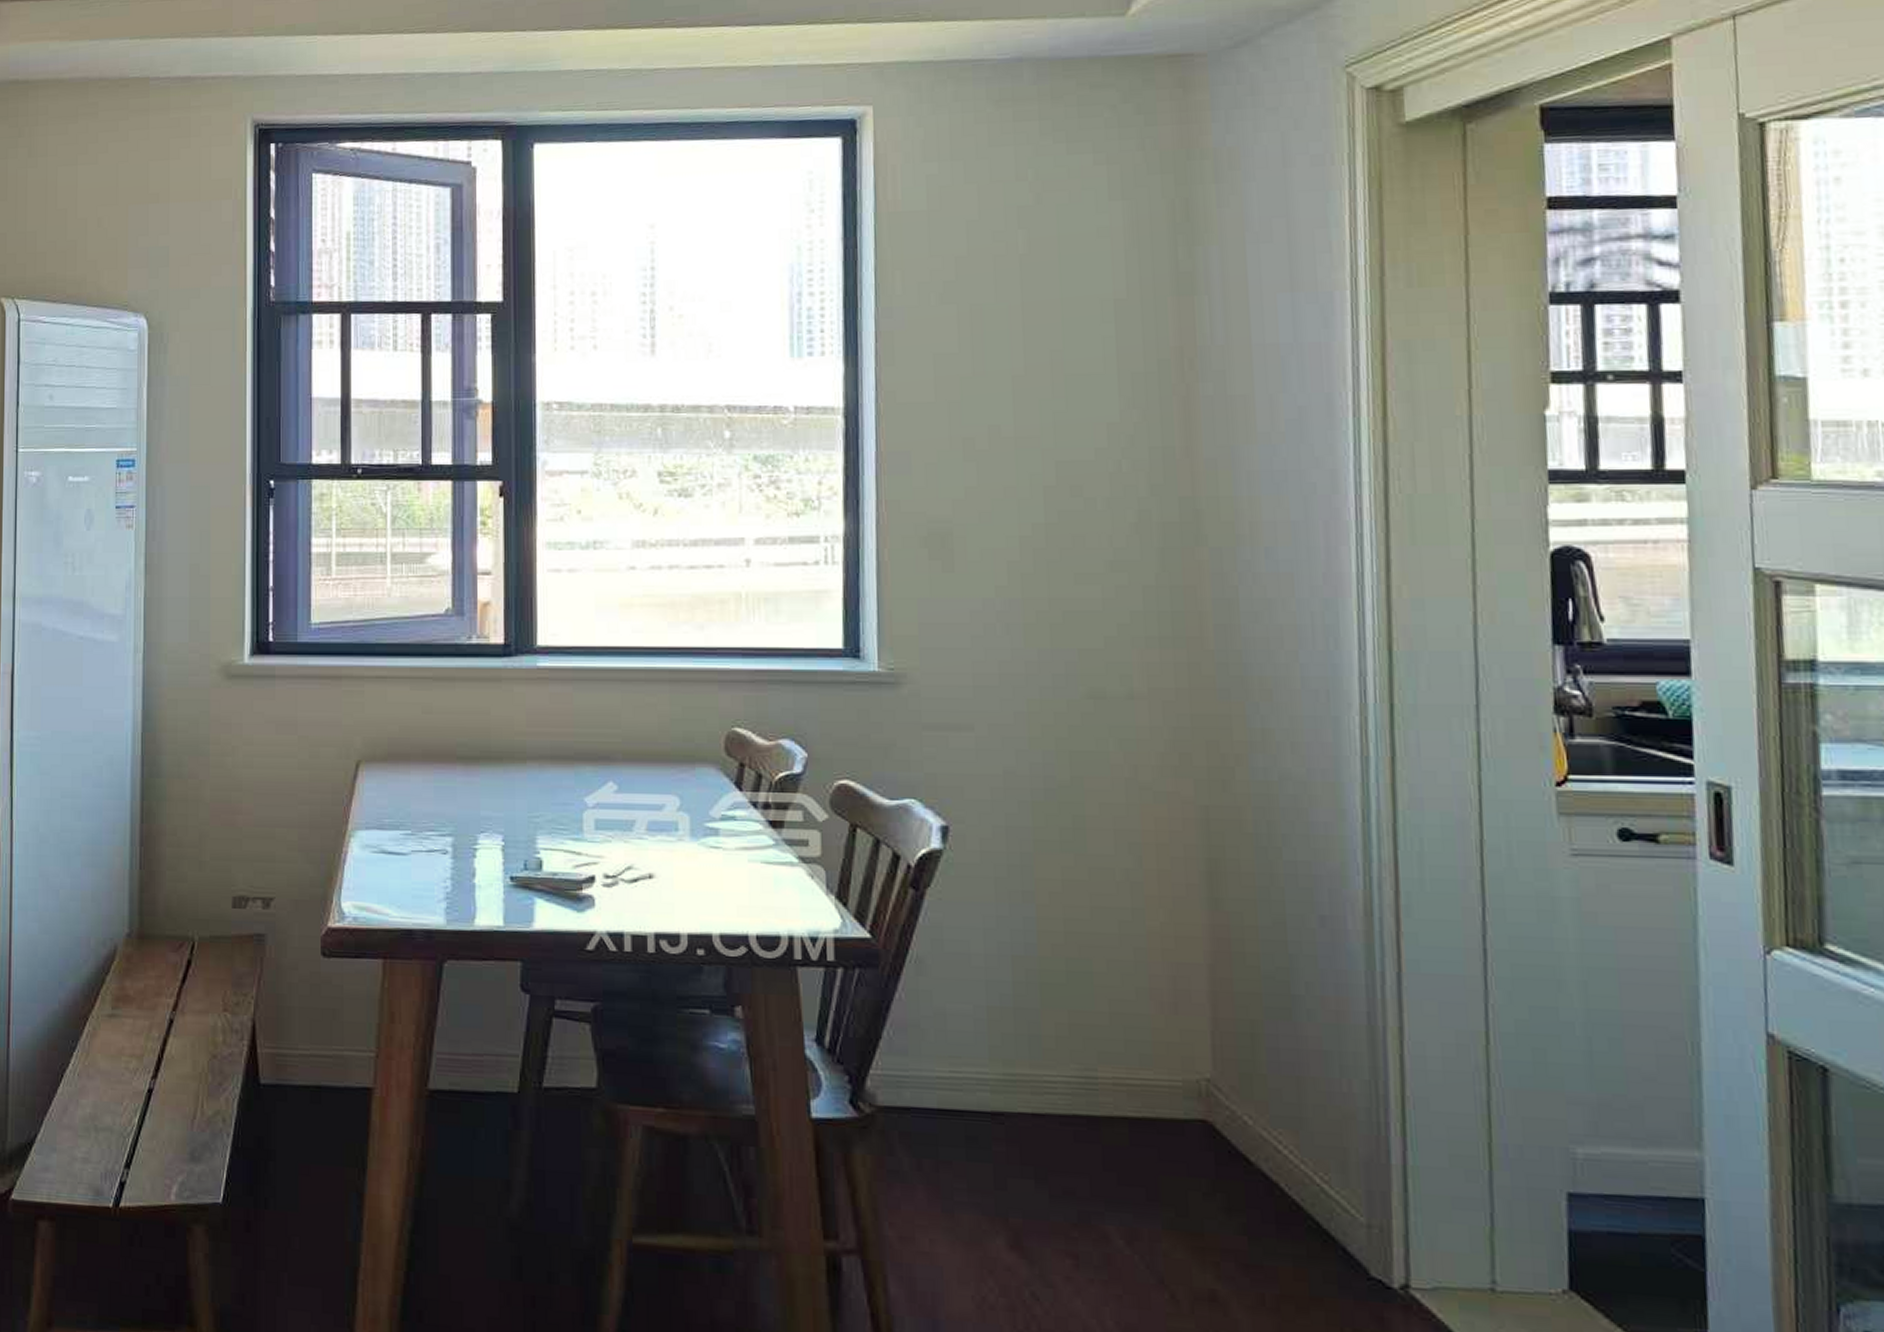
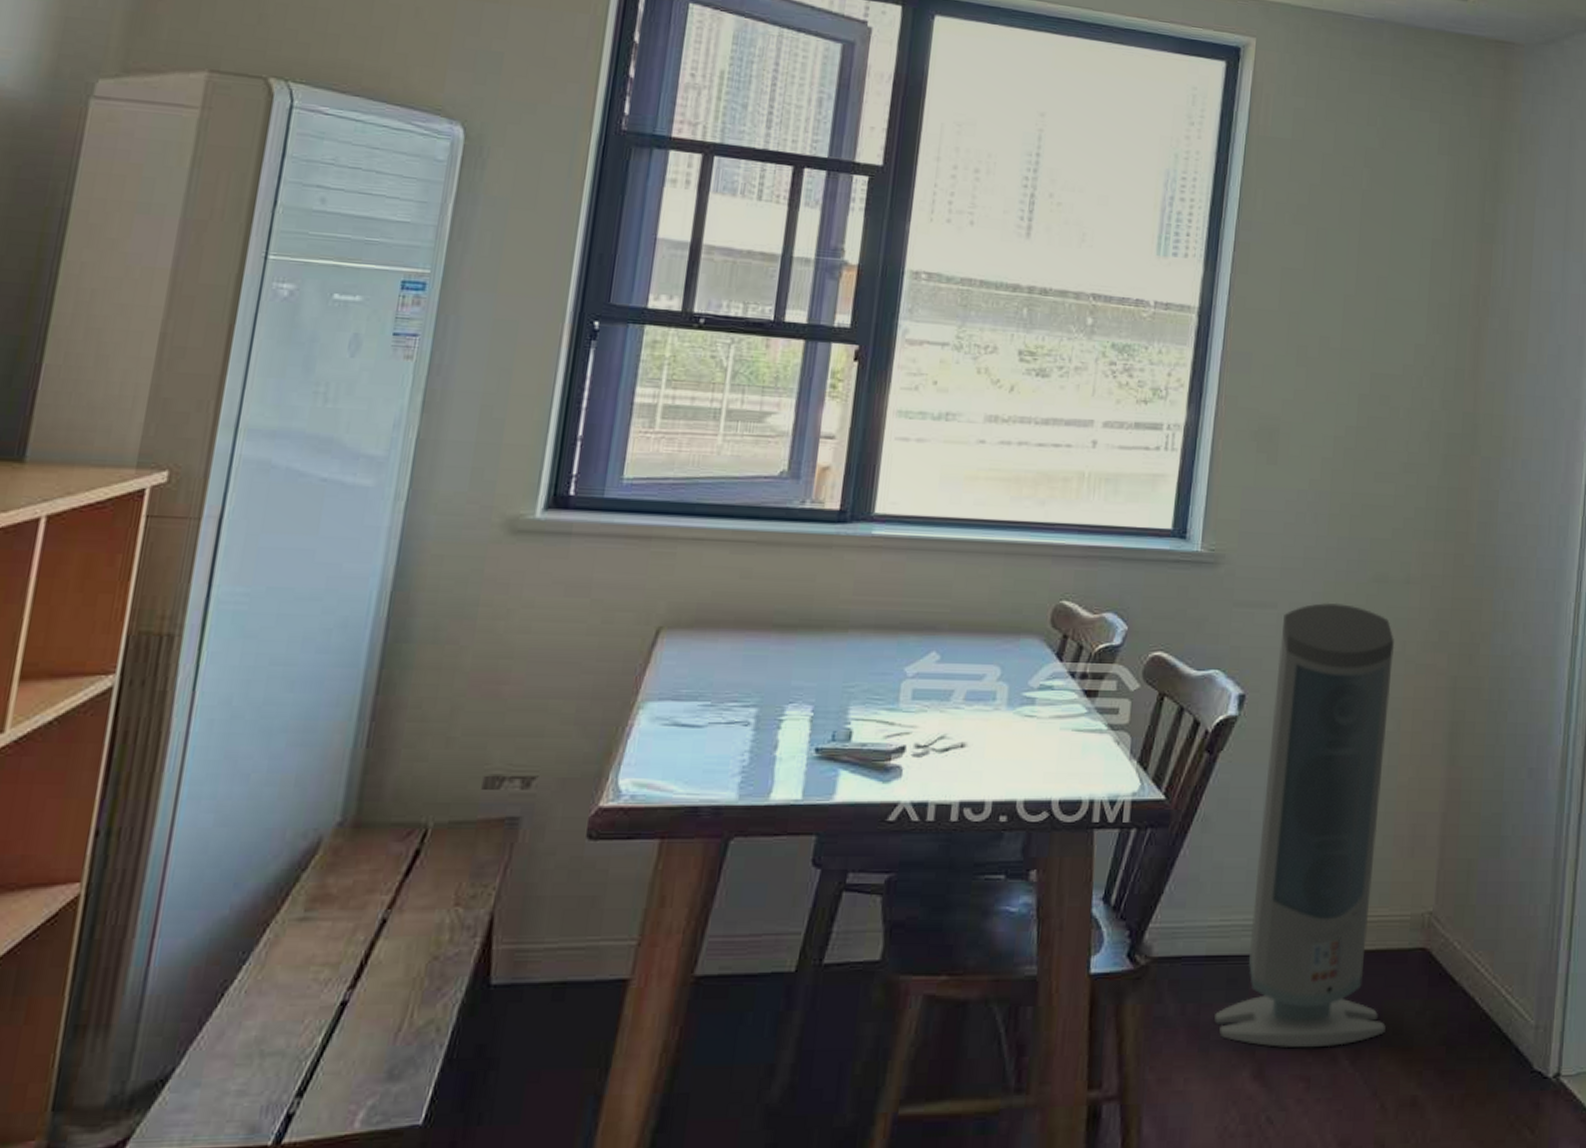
air purifier: none [956,722,1166,1223] -> present [1214,602,1395,1048]

